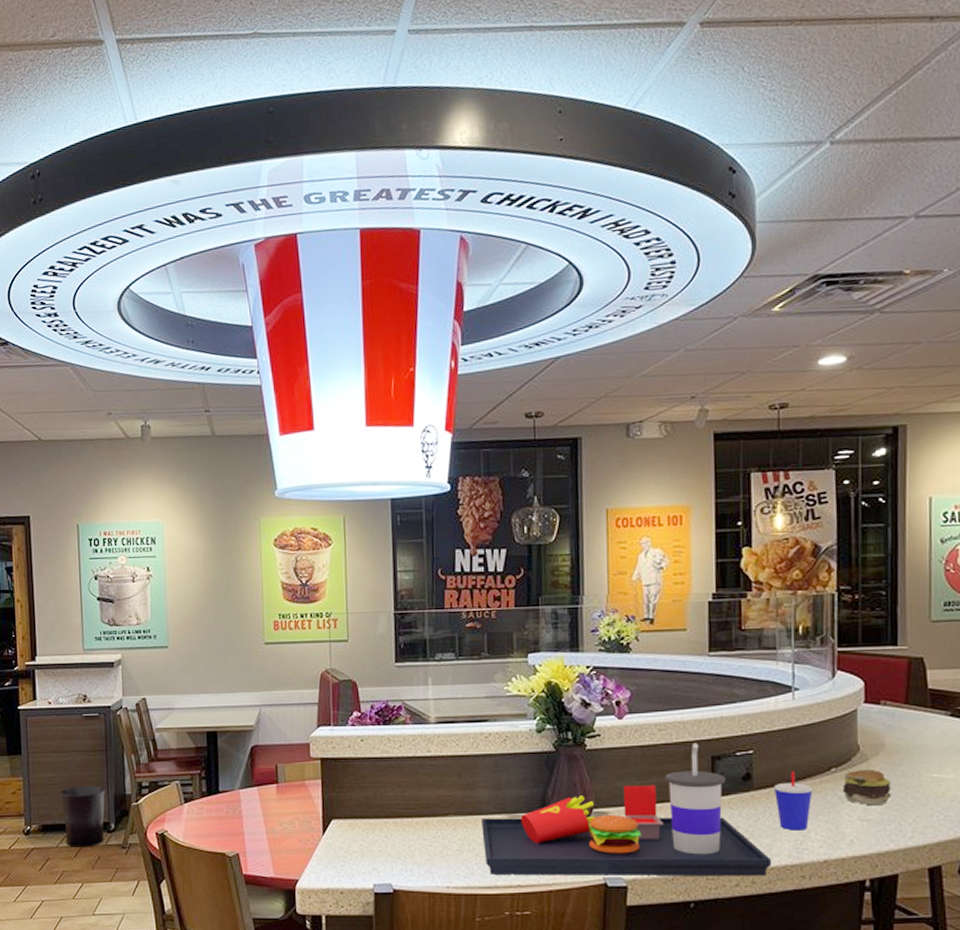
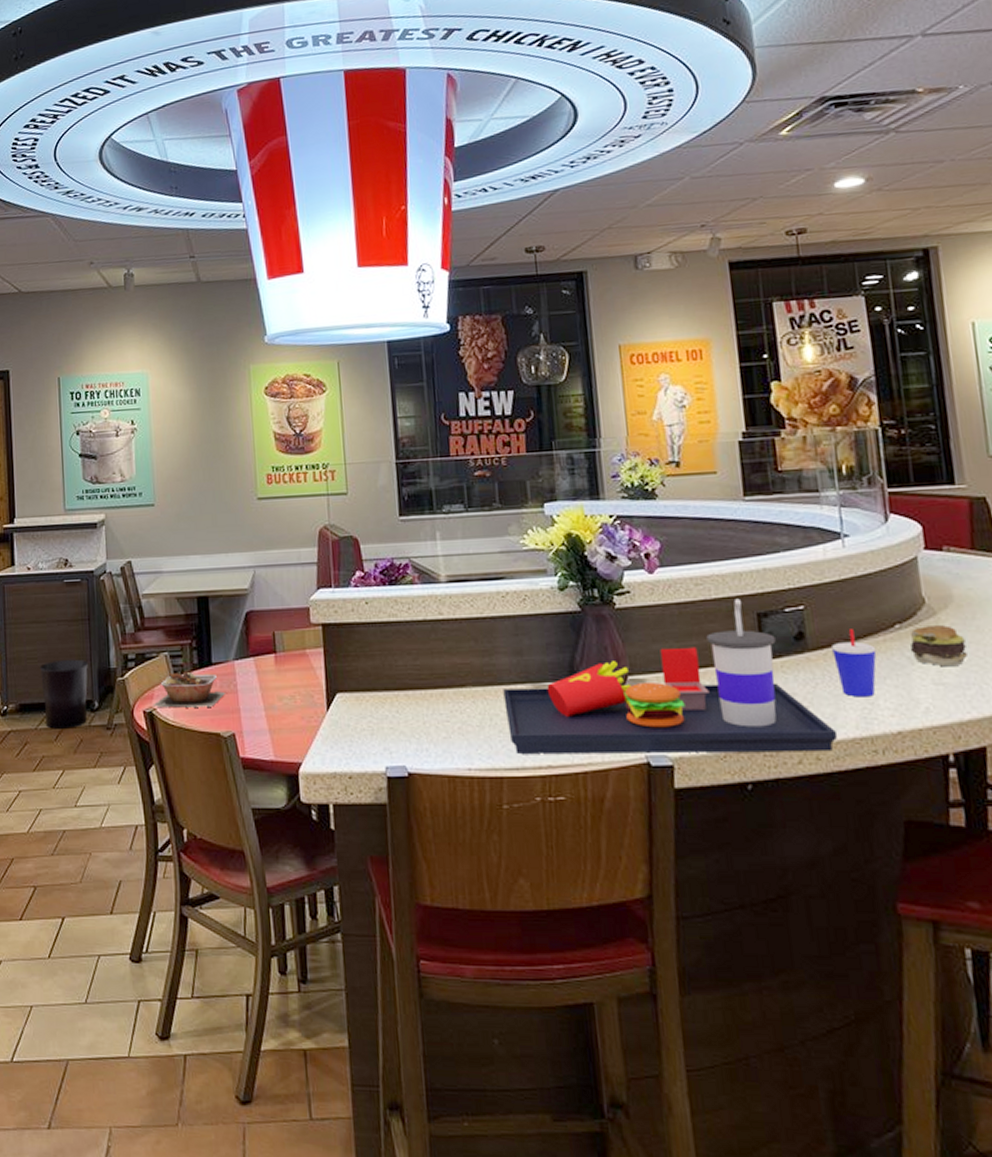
food container: none [164,798,232,830] -> present [153,671,226,708]

